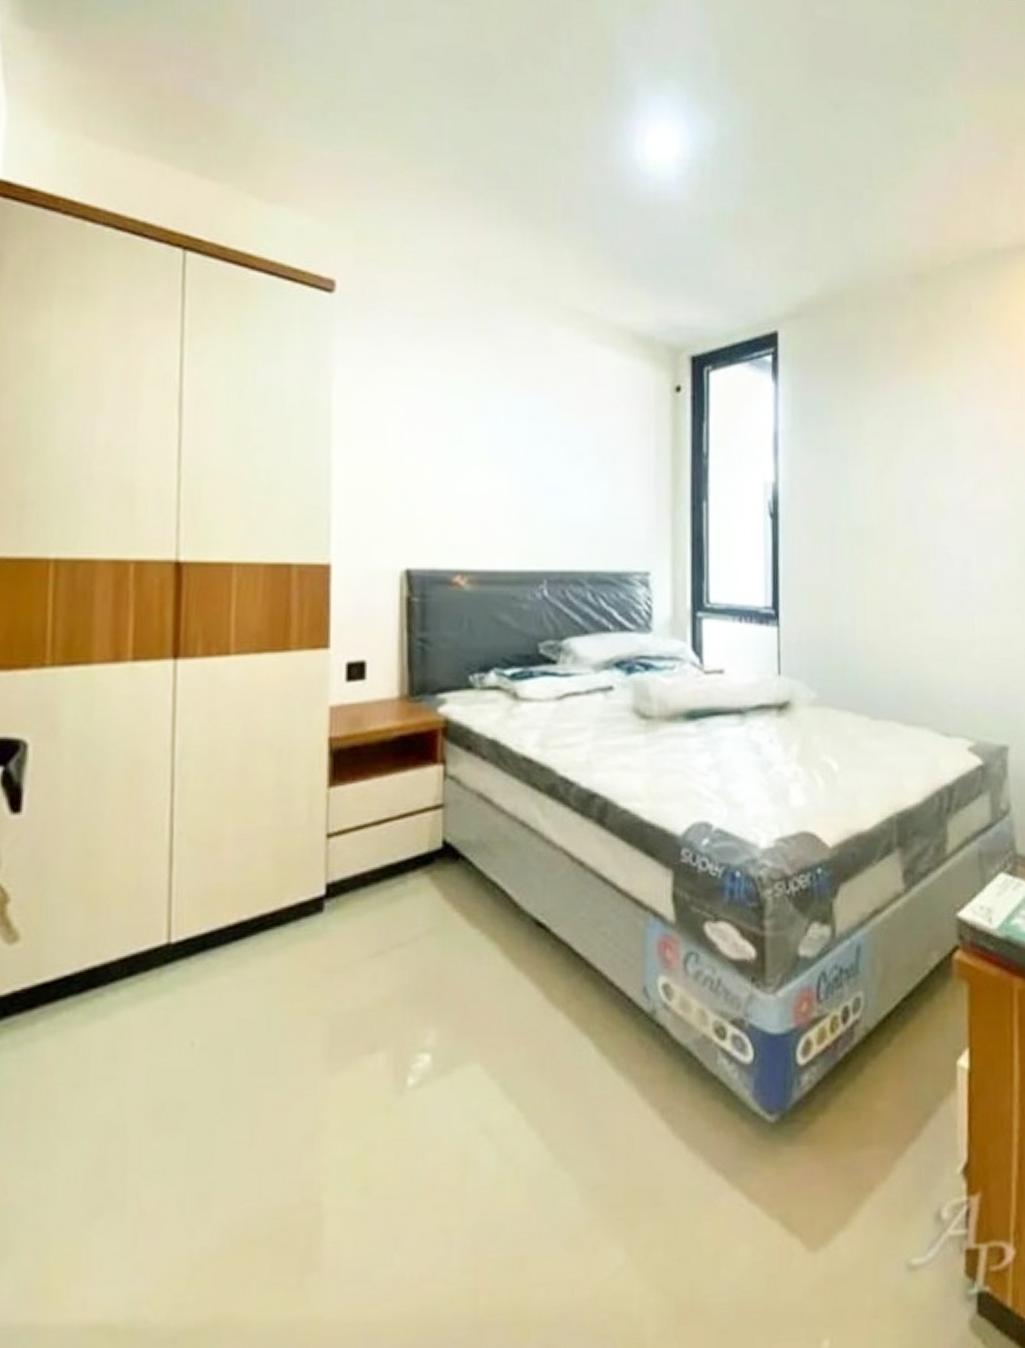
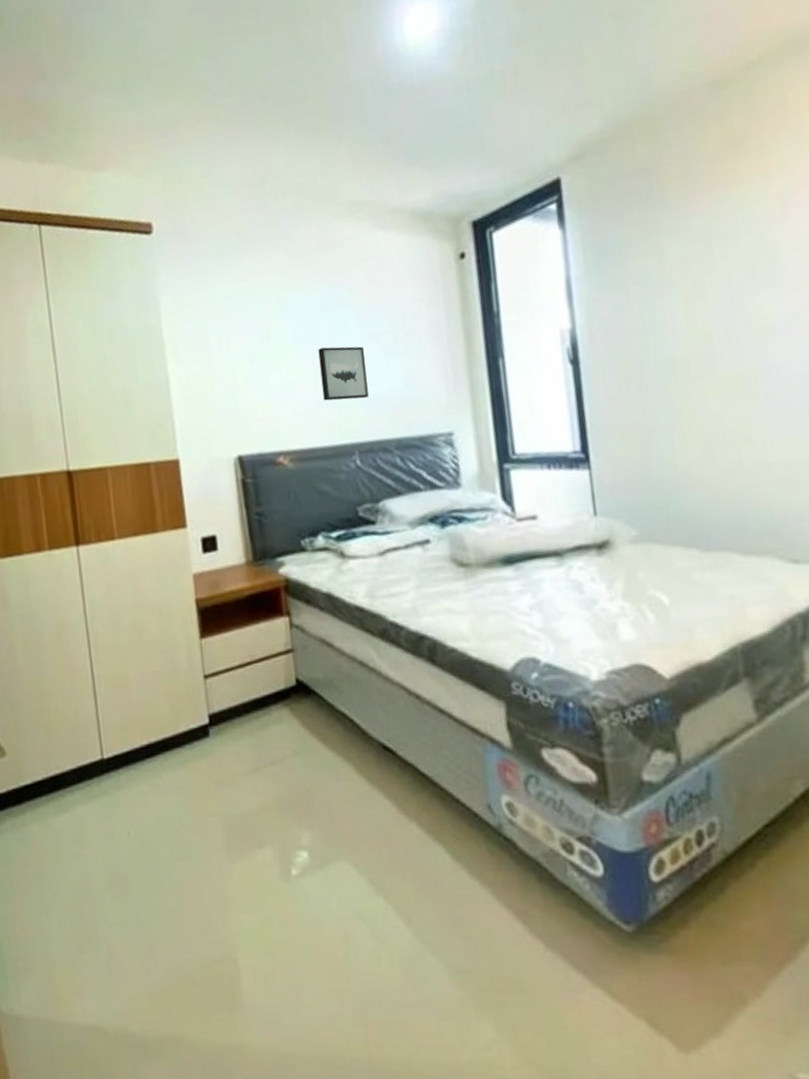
wall art: none [515,460,567,523] -> present [318,346,369,401]

